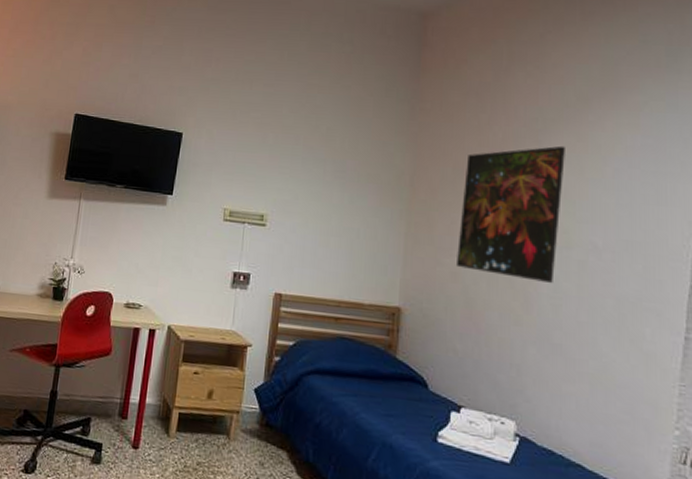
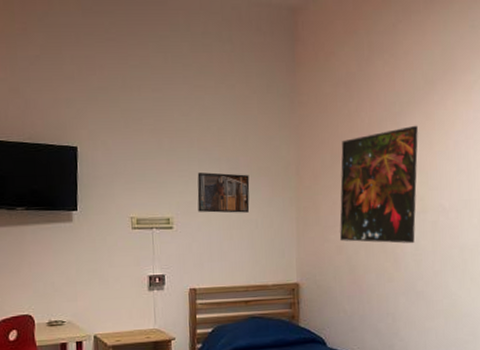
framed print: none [295,170,356,220] -> present [197,172,250,213]

